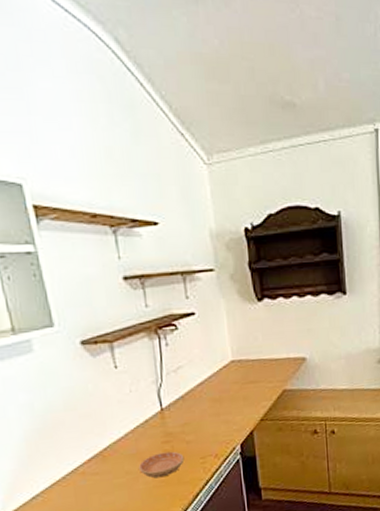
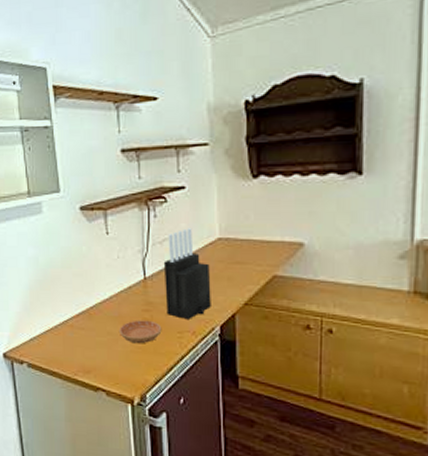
knife block: none [179,353,230,445] -> present [163,228,211,321]

